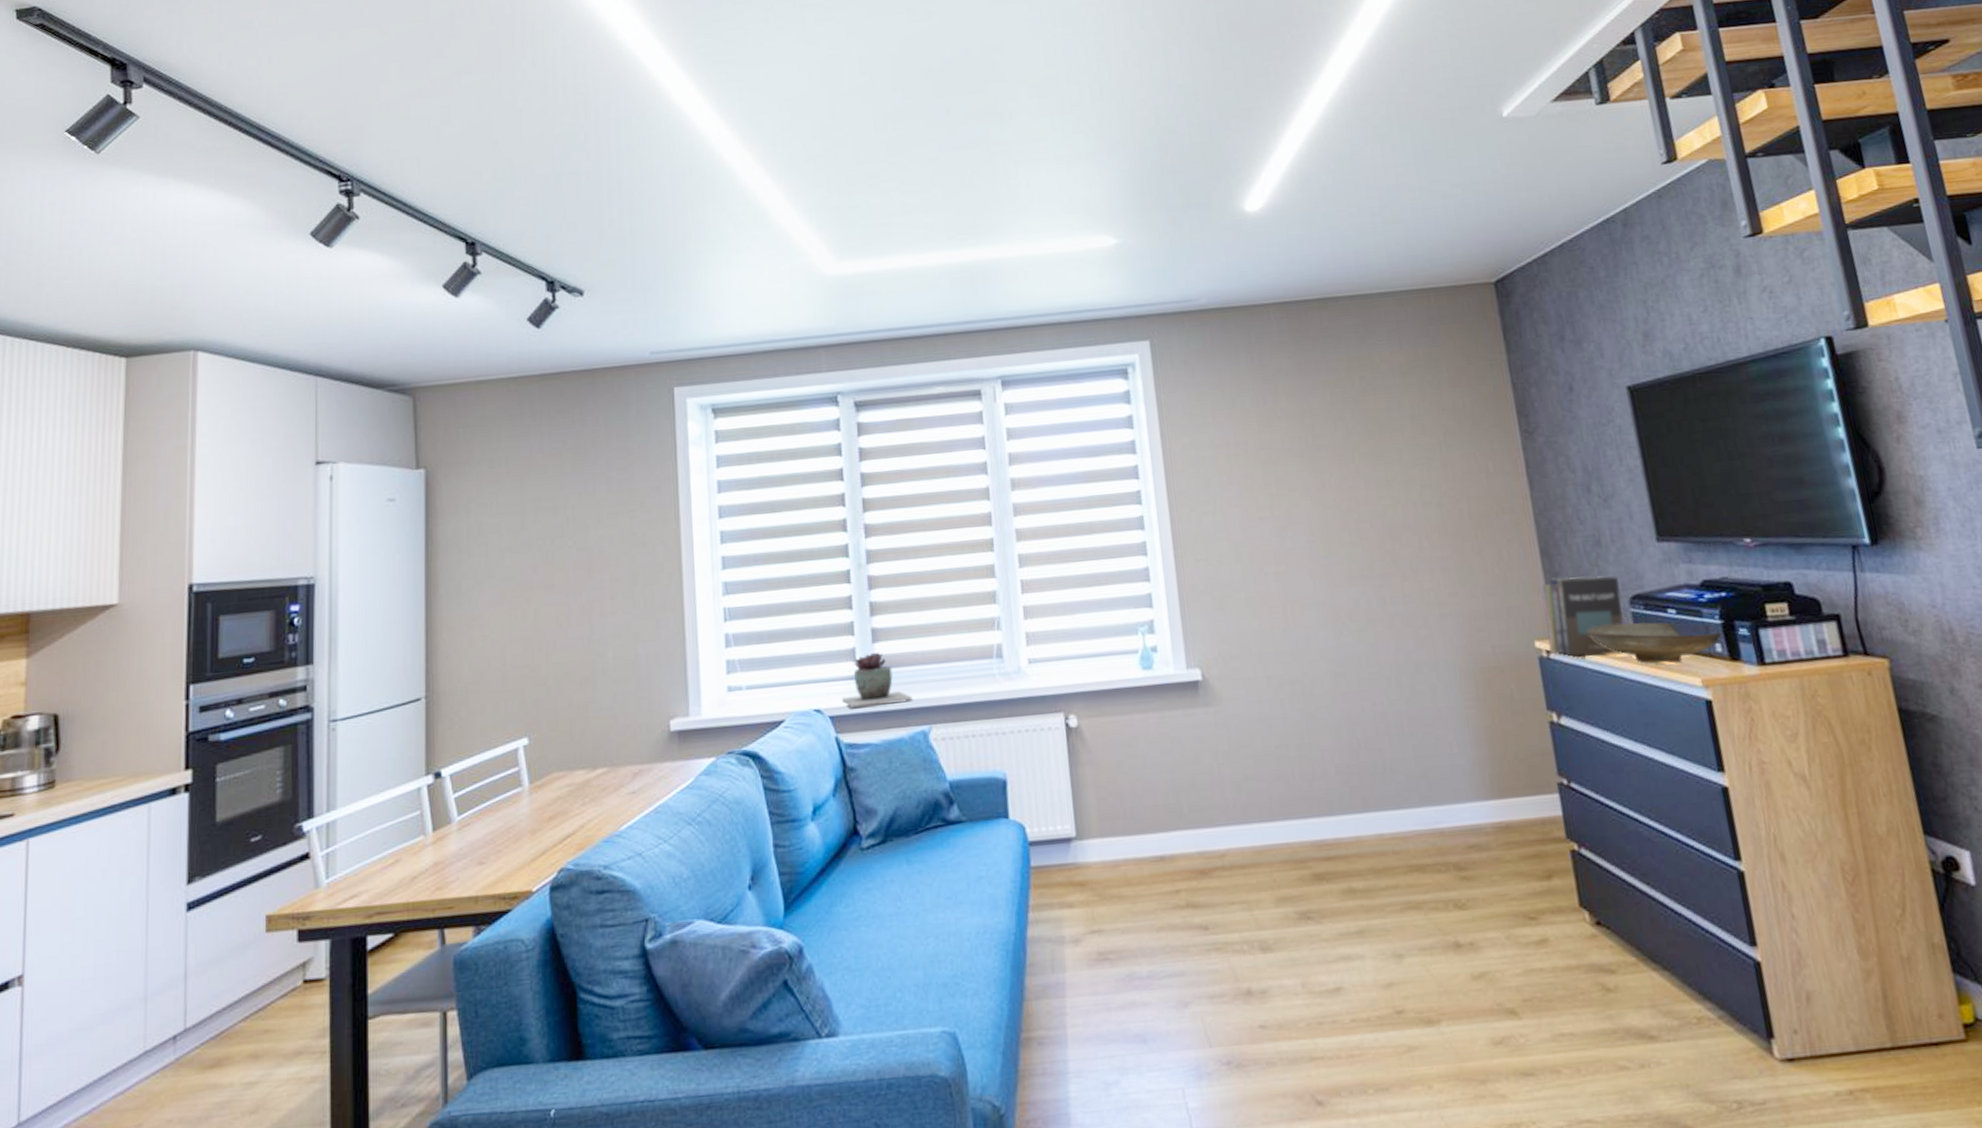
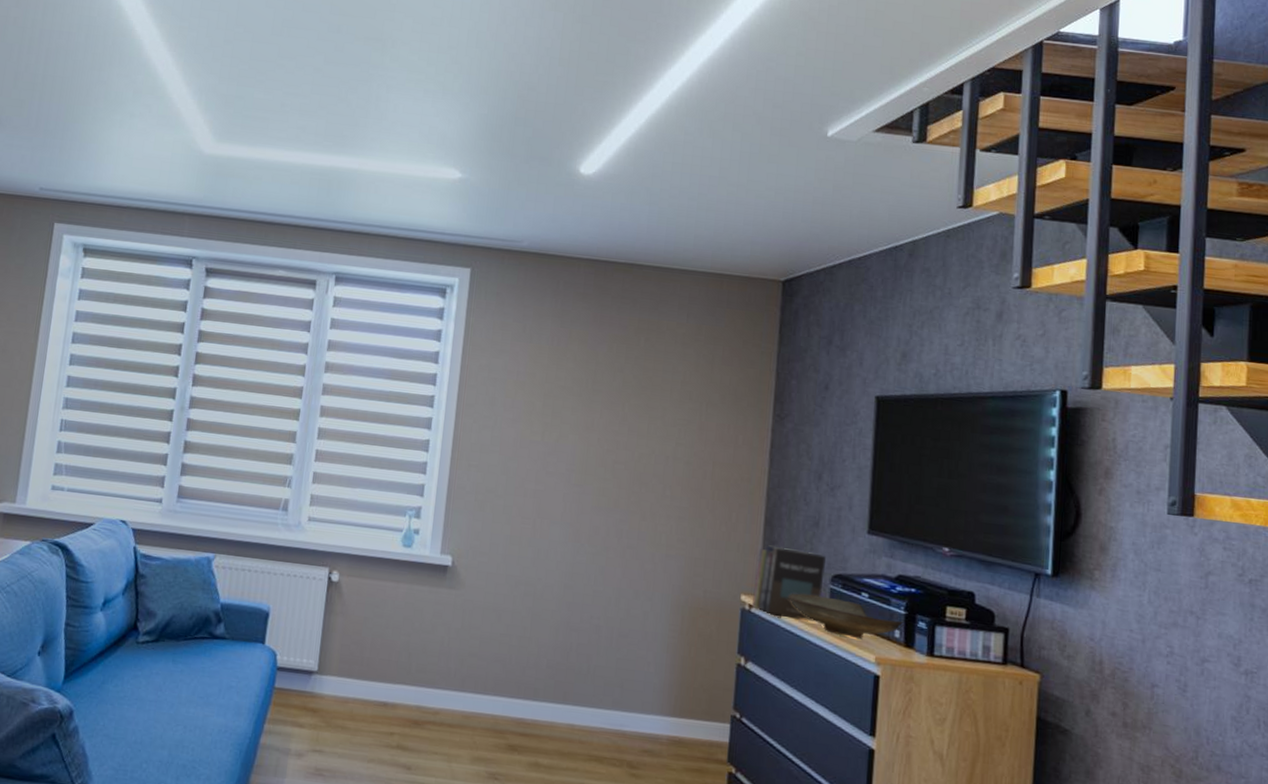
succulent plant: present [842,652,913,709] -> none [145,483,205,531]

